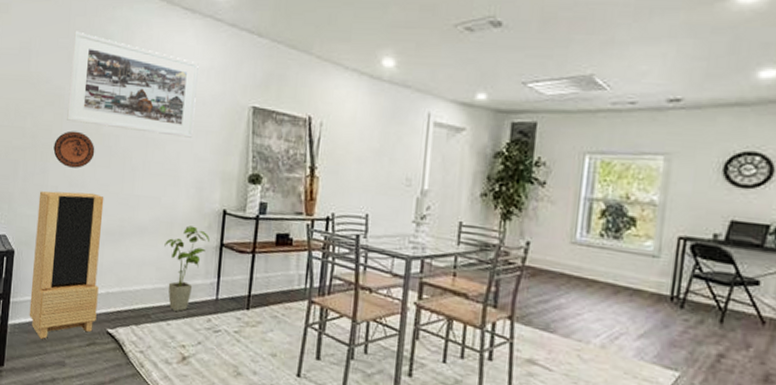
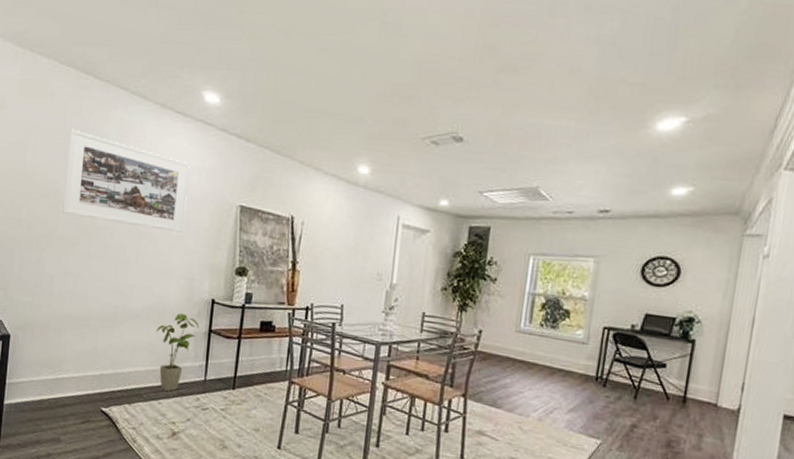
storage cabinet: present [29,191,104,339] -> none [25,279,99,418]
decorative plate: present [53,131,95,168] -> none [49,223,90,259]

